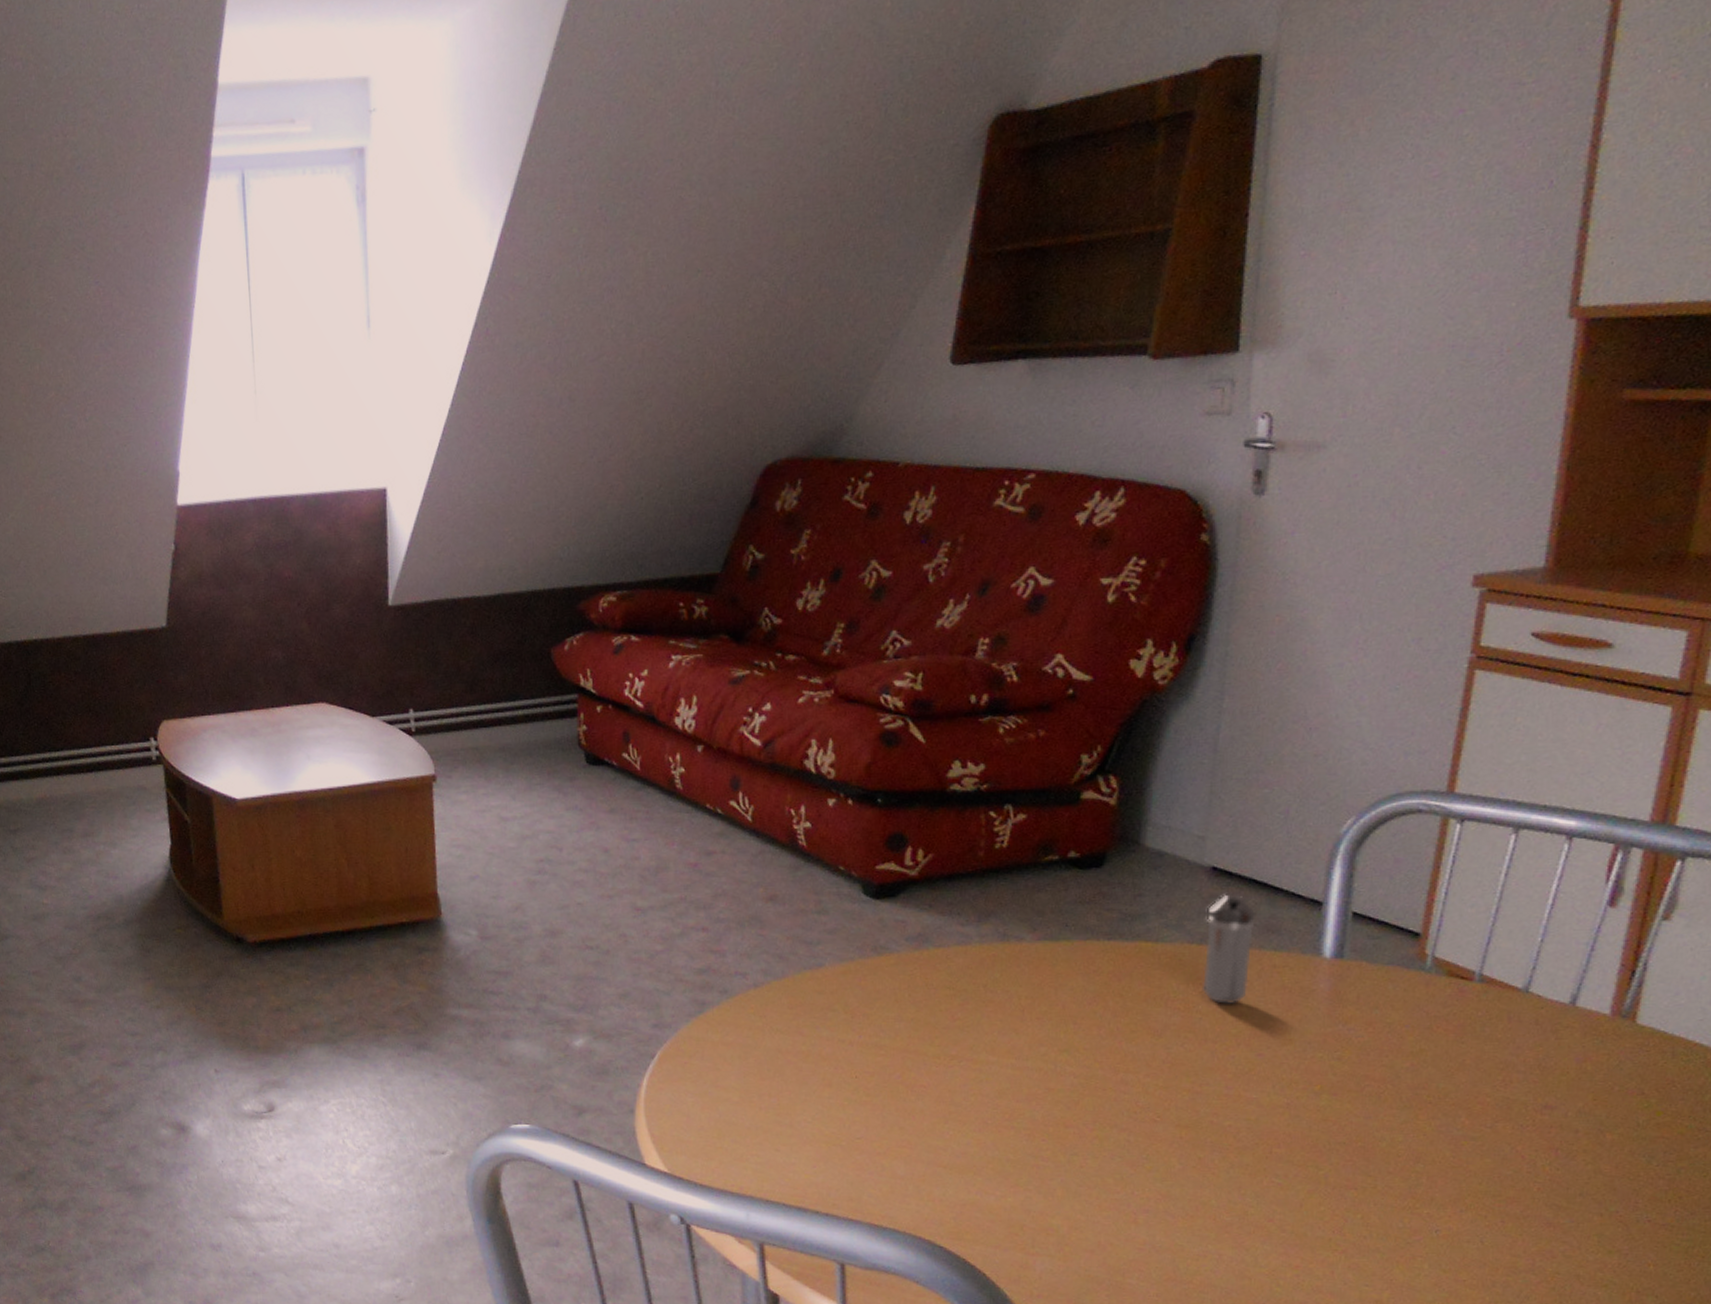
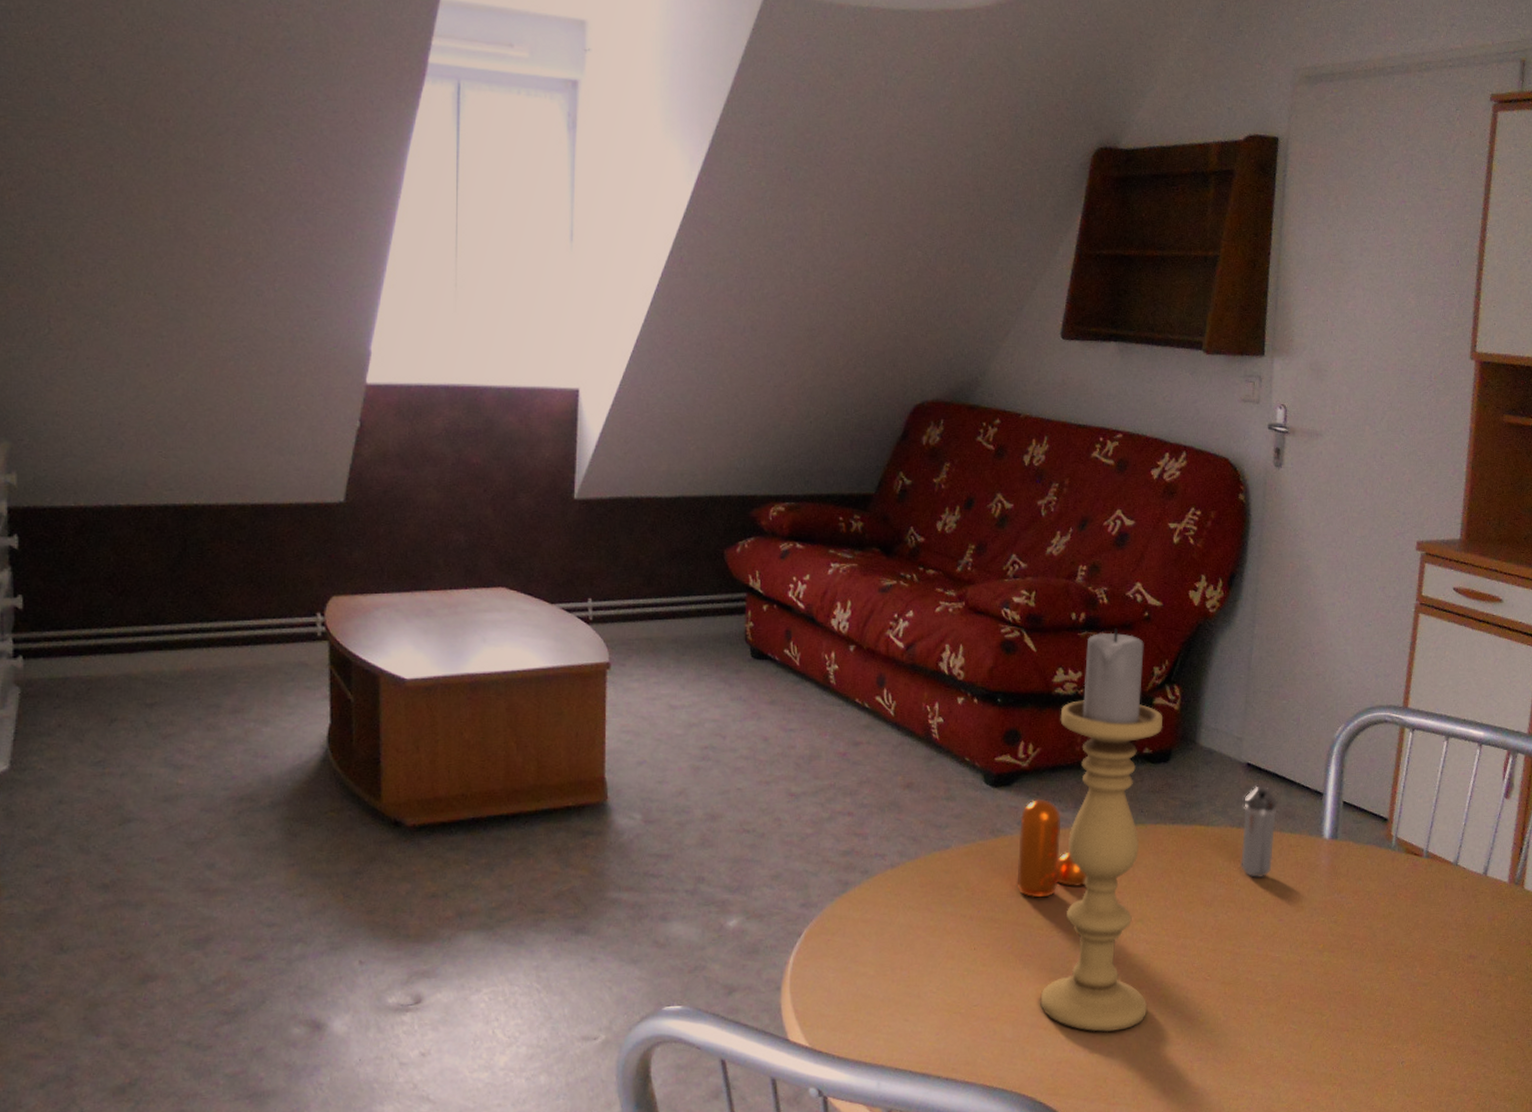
pepper shaker: none [906,911,996,1023] -> present [1017,798,1088,898]
candle holder: none [938,710,1095,1175] -> present [1040,628,1163,1033]

